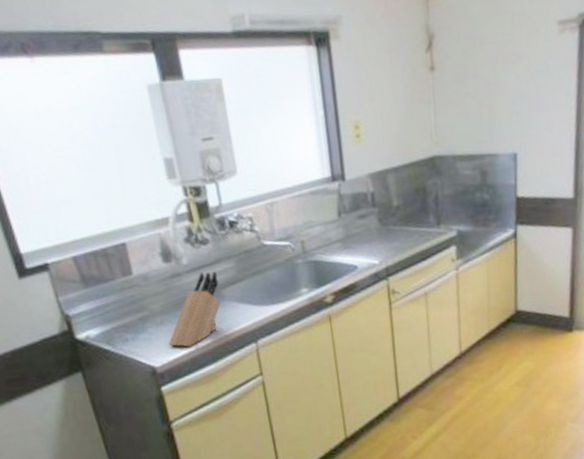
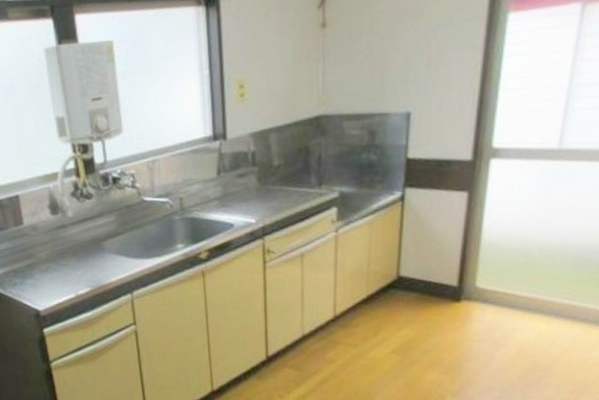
knife block: present [168,271,220,348] -> none [52,224,100,294]

